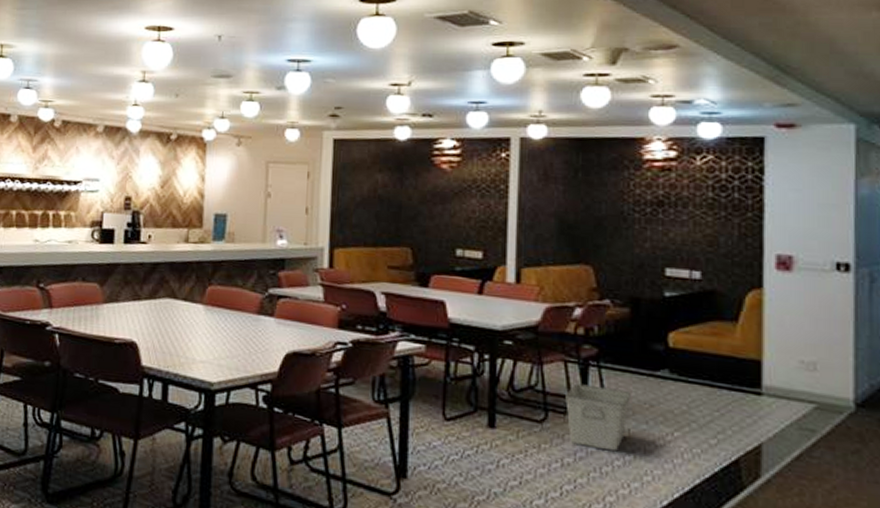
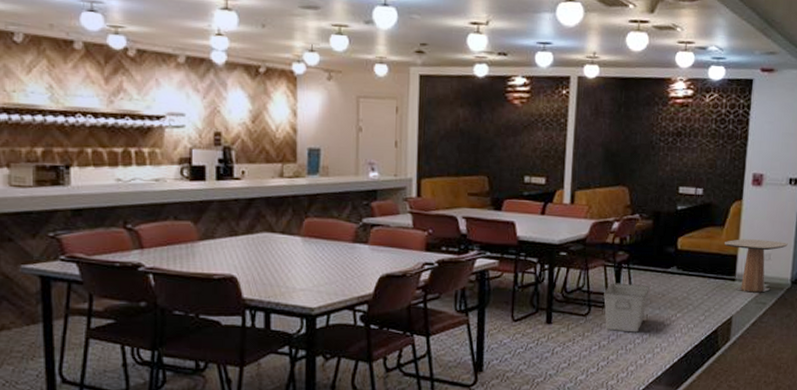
side table: none [740,339,843,416] -> present [725,239,788,293]

